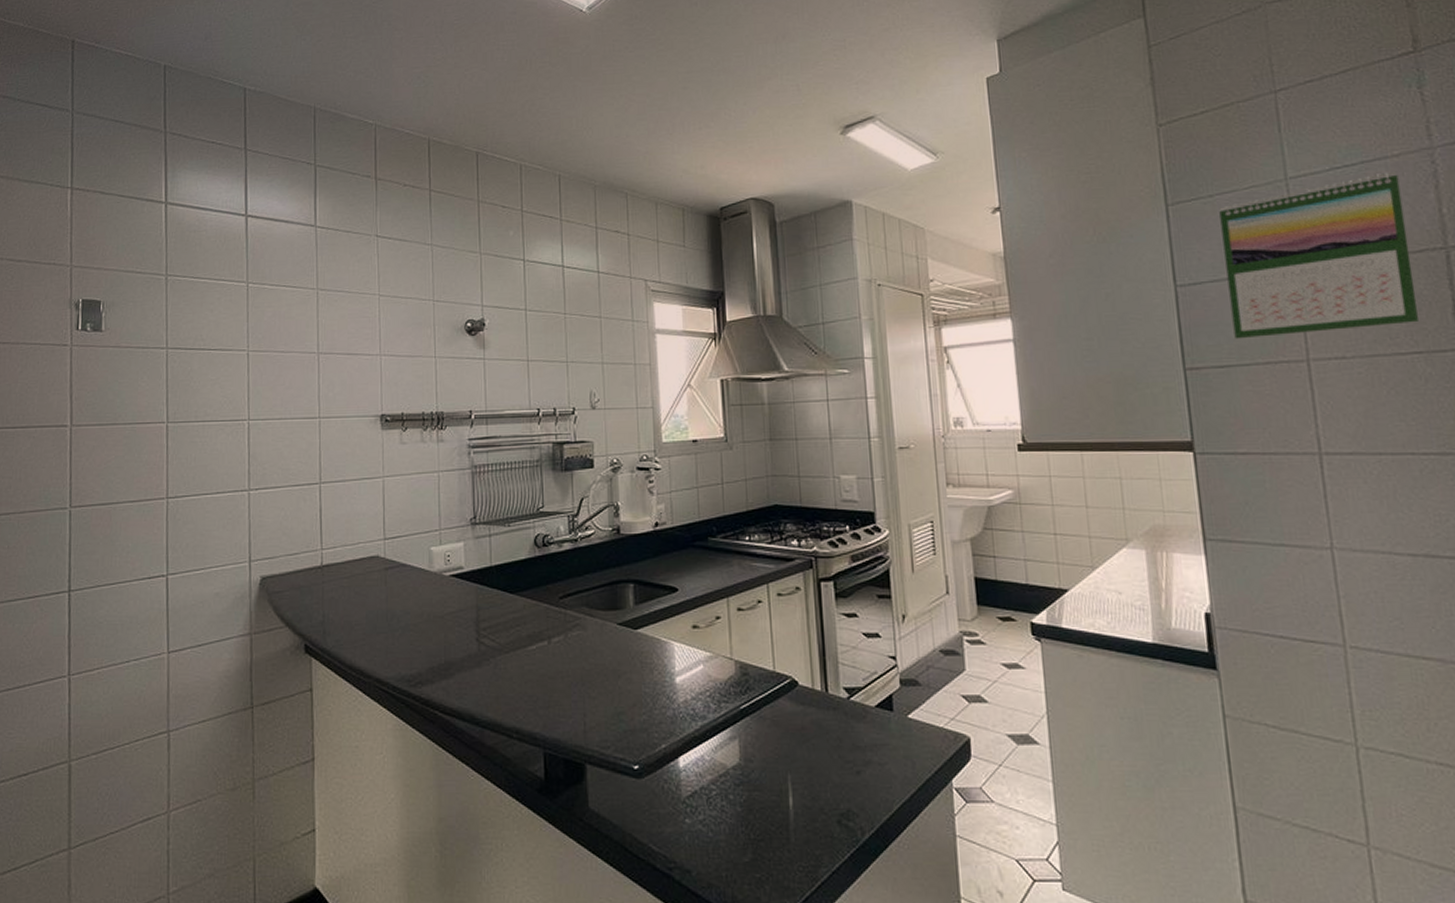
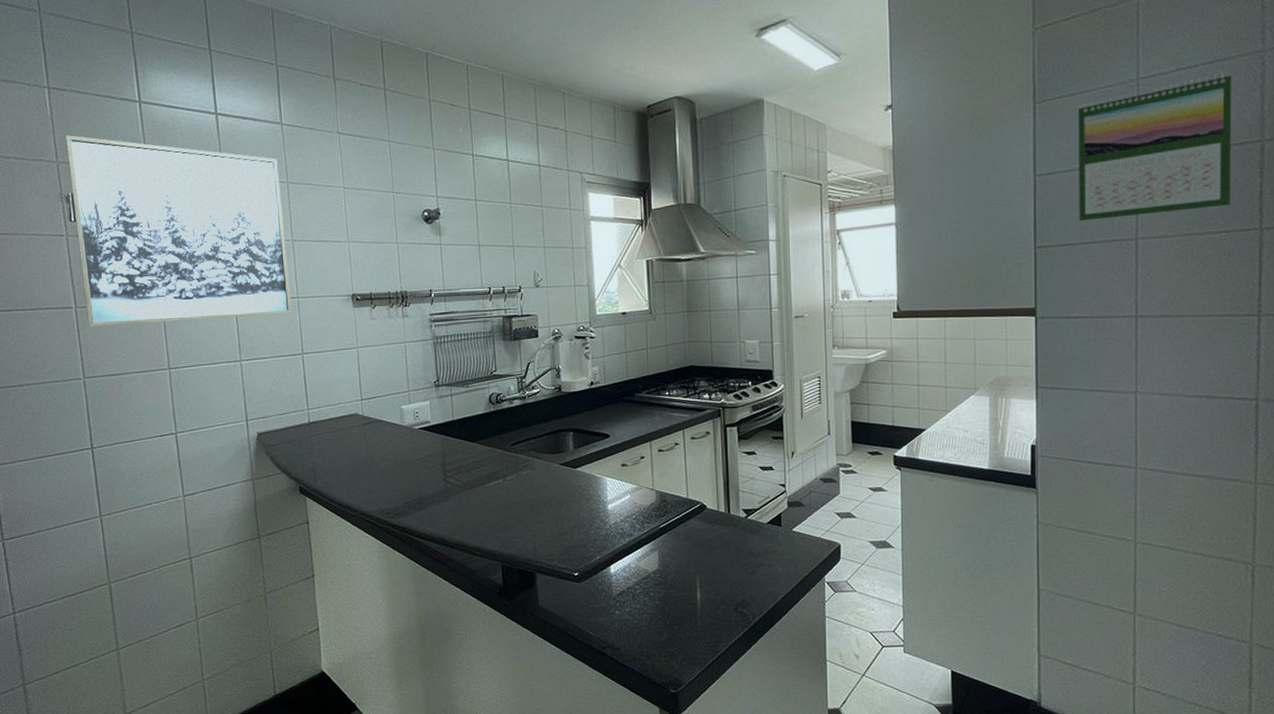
wall art: none [82,237,312,448] -> present [66,135,292,327]

